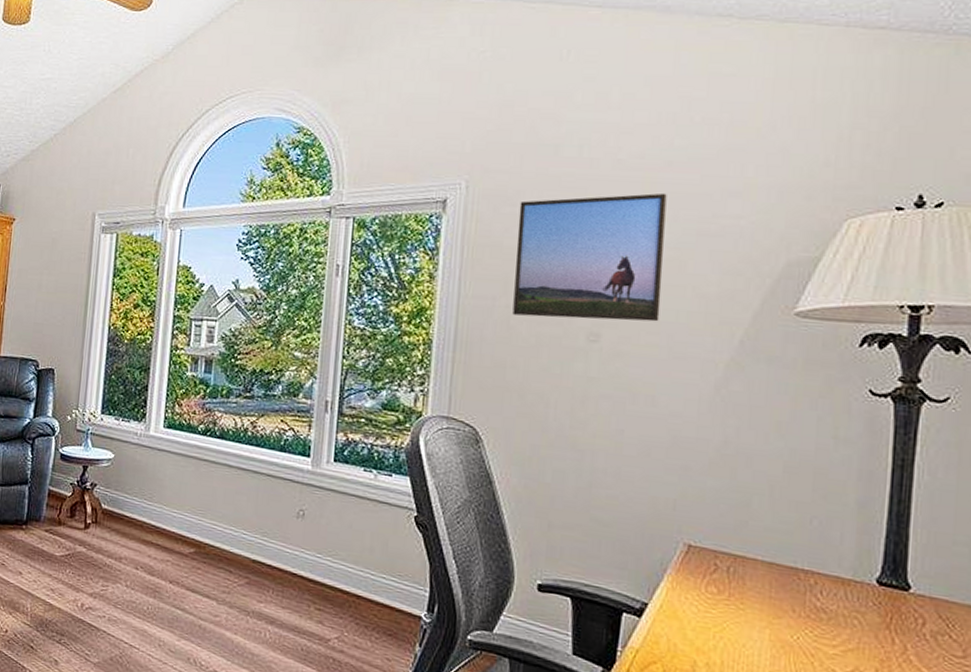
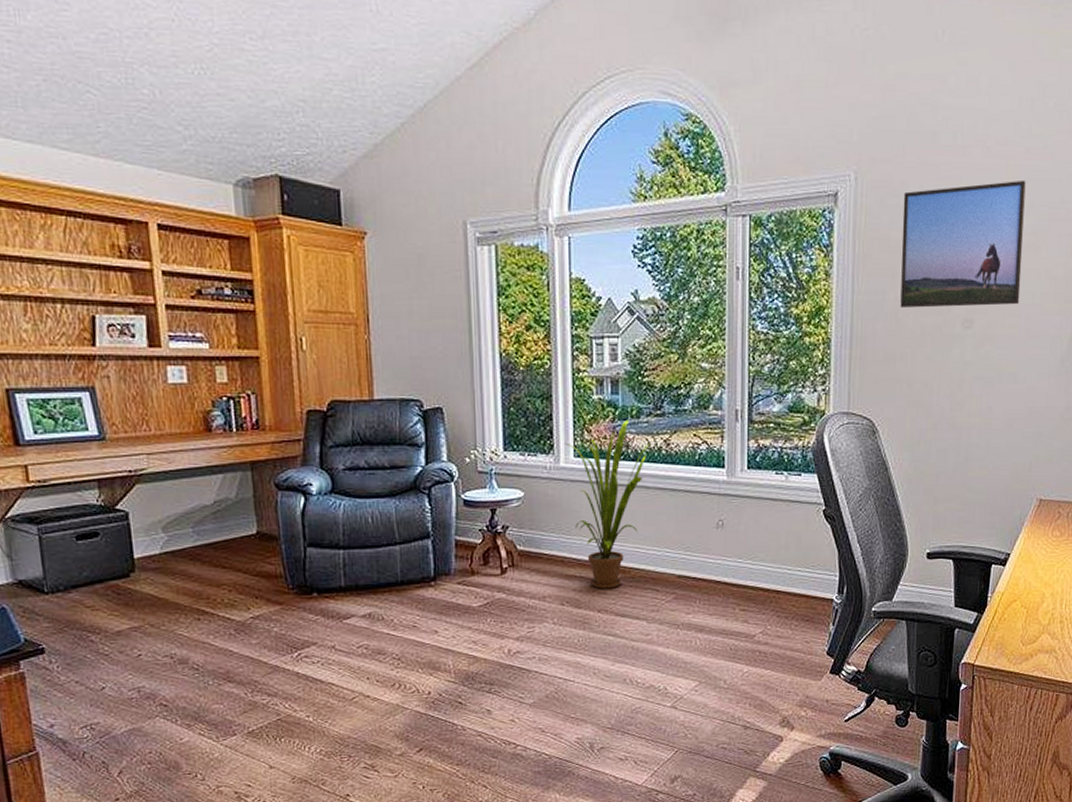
house plant: none [156,398,239,562] -> present [565,419,652,589]

